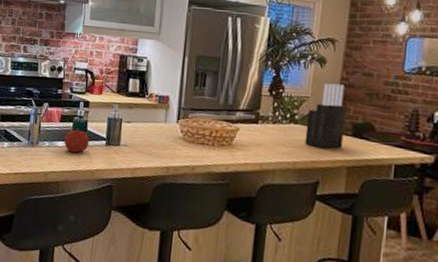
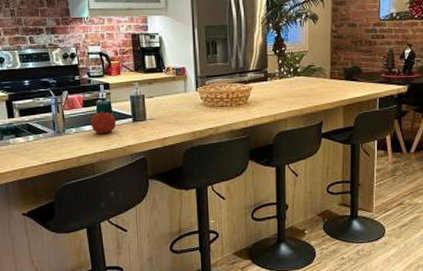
knife block: present [305,83,347,149] -> none [307,37,339,94]

